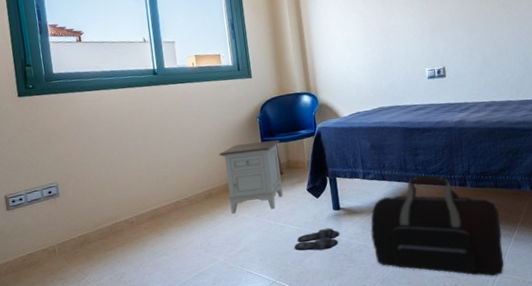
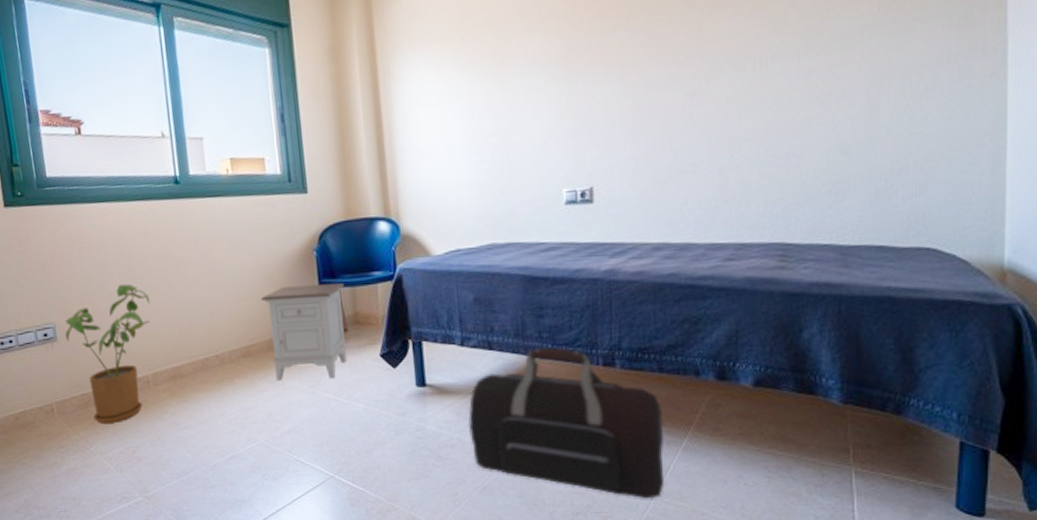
house plant: none [66,150,135,258] -> present [64,284,151,423]
slippers: present [294,228,339,251] -> none [360,410,424,440]

